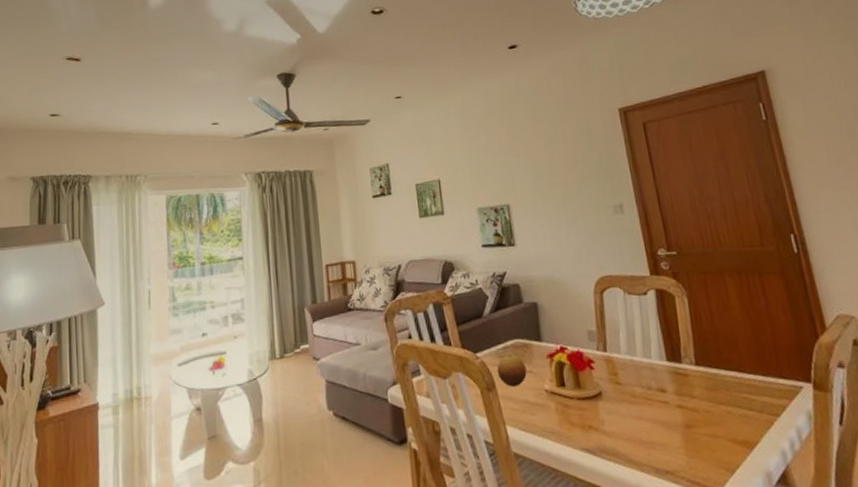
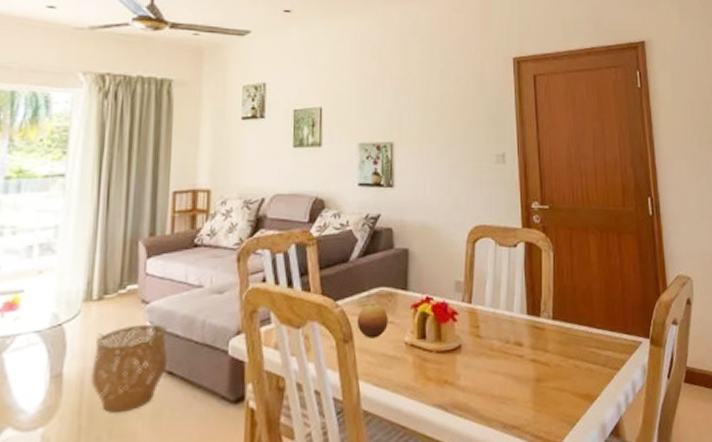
basket: none [283,377,340,451] -> present [91,323,168,413]

